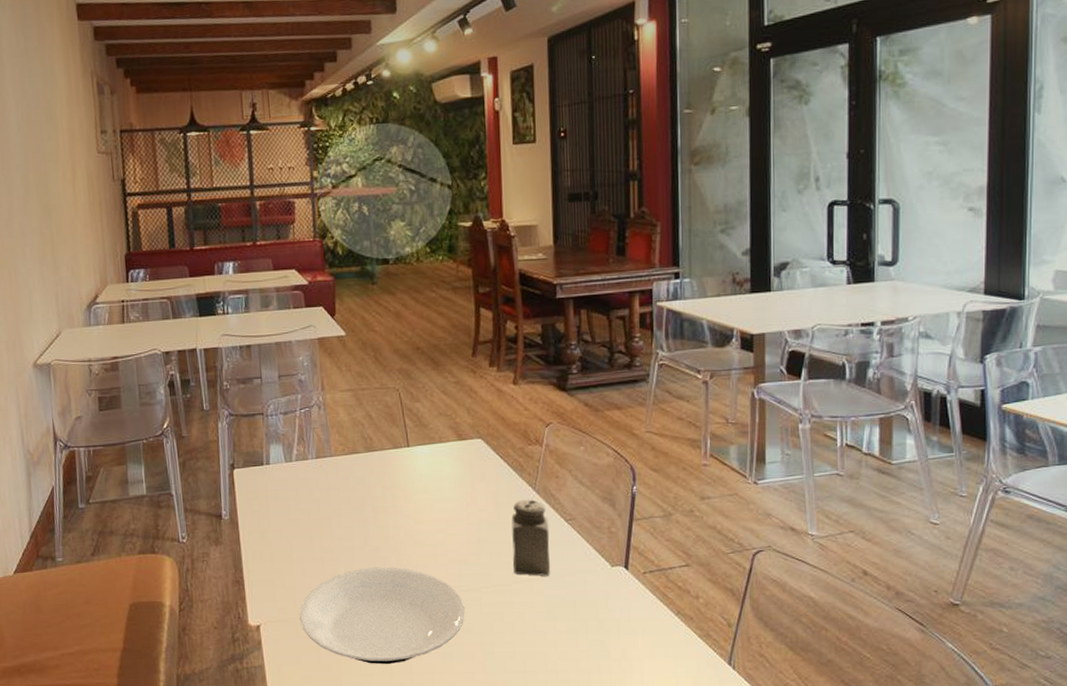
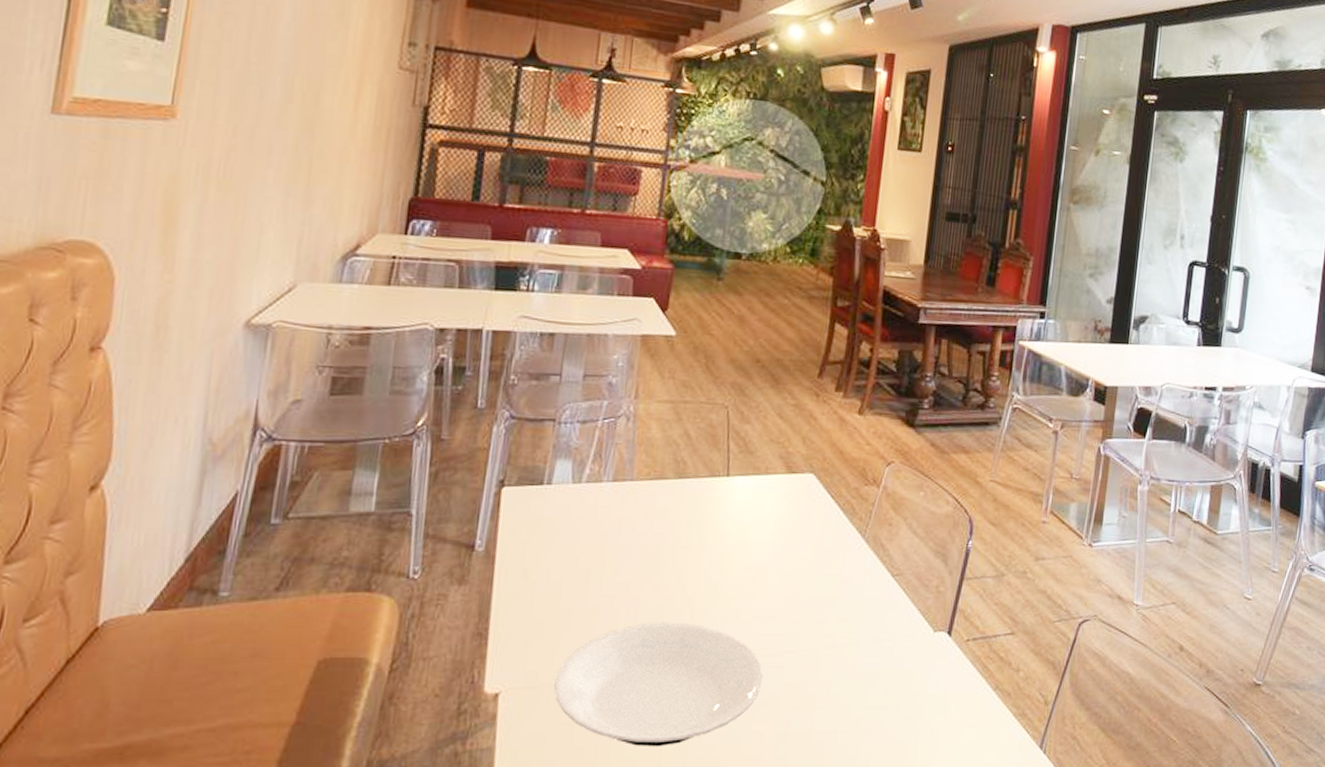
salt shaker: present [511,499,551,576] -> none [826,548,874,640]

